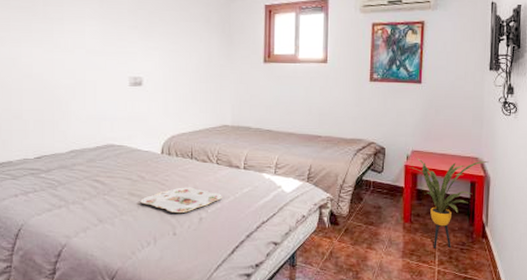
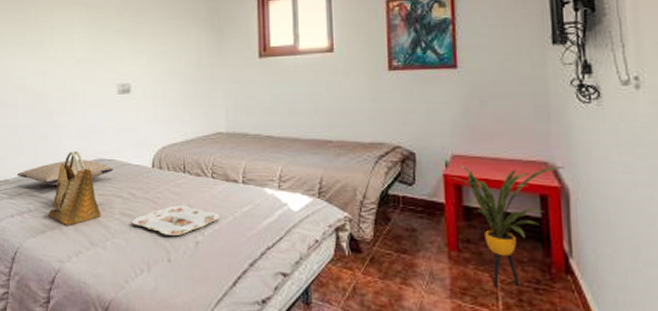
pillow: none [22,144,124,168] -> present [17,160,114,186]
grocery bag: none [55,136,110,204] -> present [48,150,101,225]

